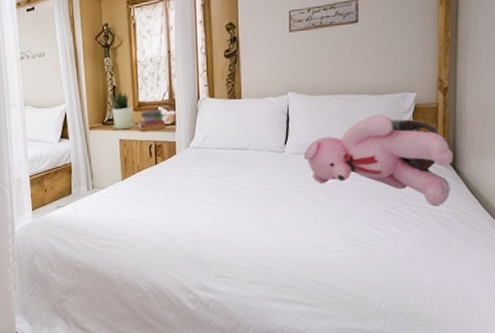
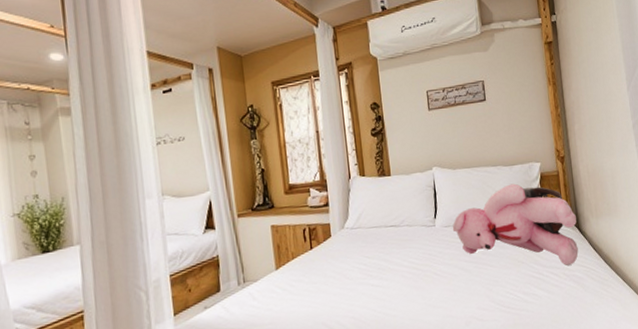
planter: present [111,92,136,130] -> none [260,175,288,216]
books: present [138,109,166,131] -> none [289,191,319,215]

